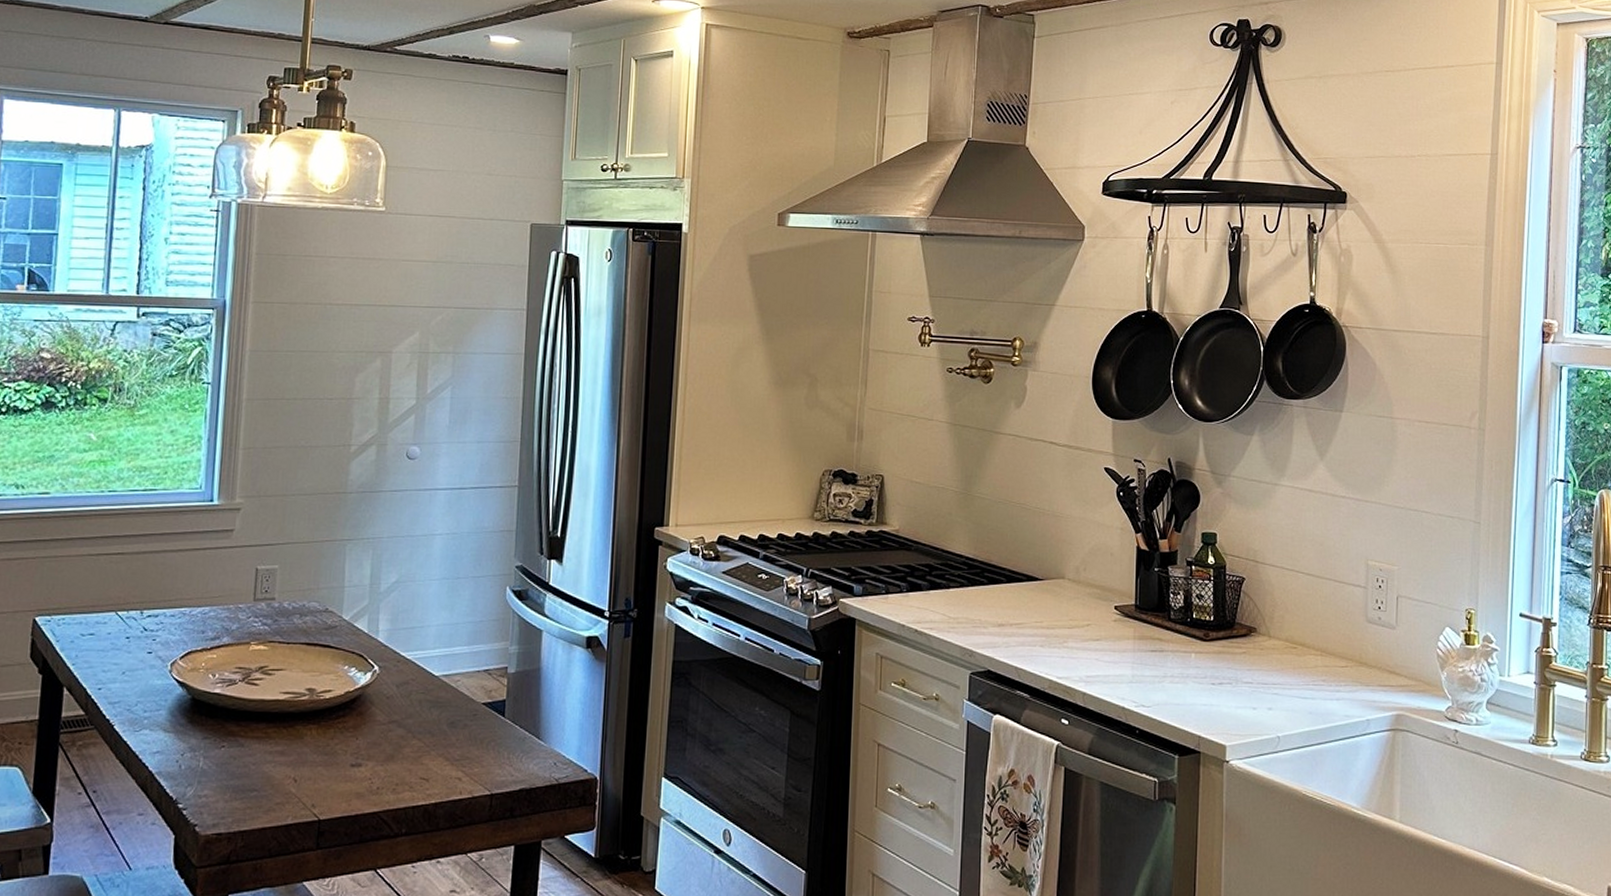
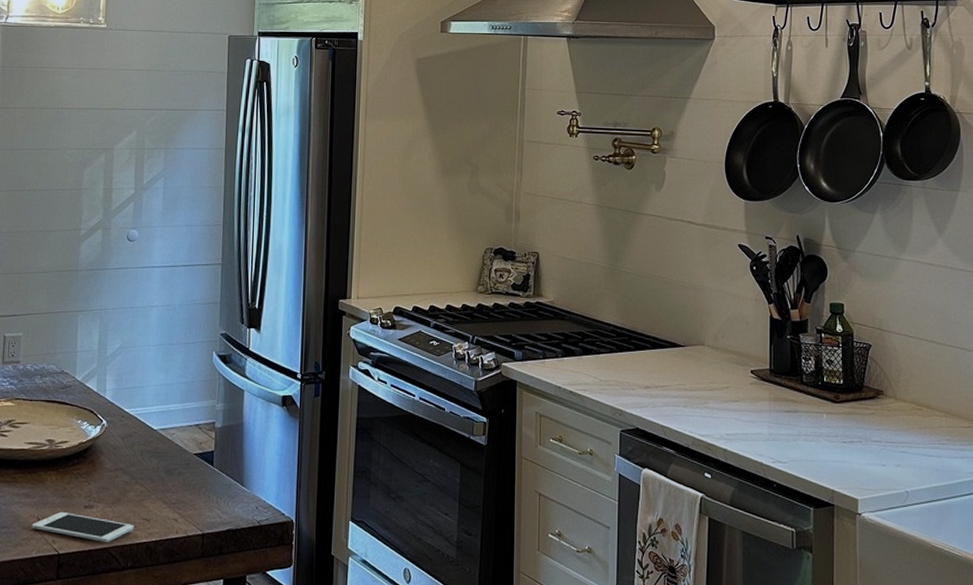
cell phone: none [286,772,410,805] -> present [31,512,134,542]

